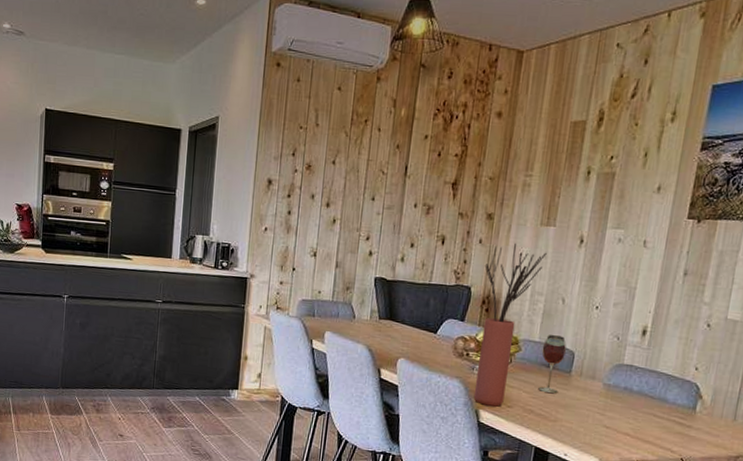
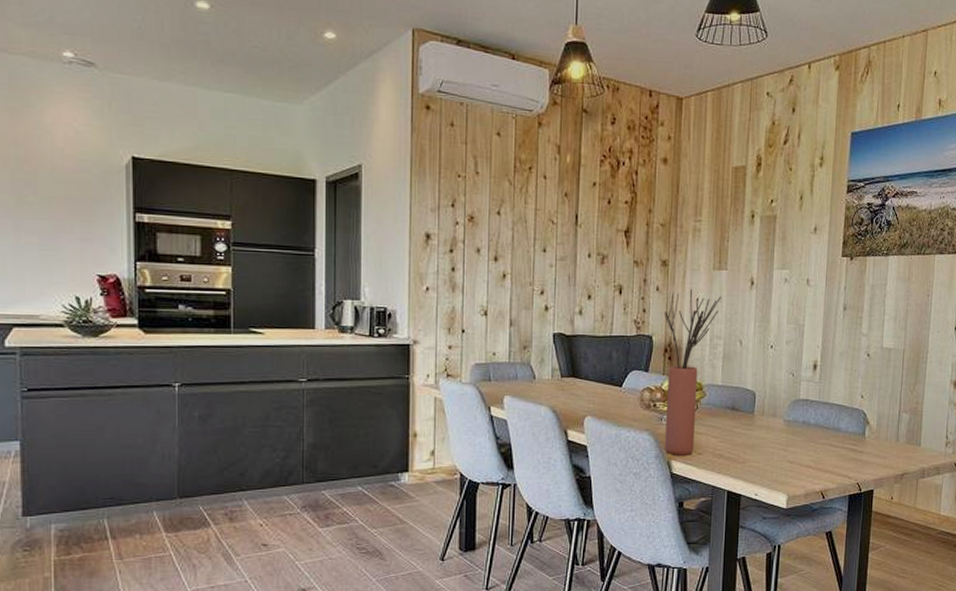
wineglass: present [538,334,567,394] -> none [725,376,748,436]

